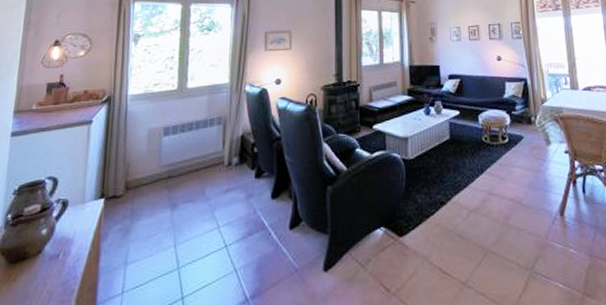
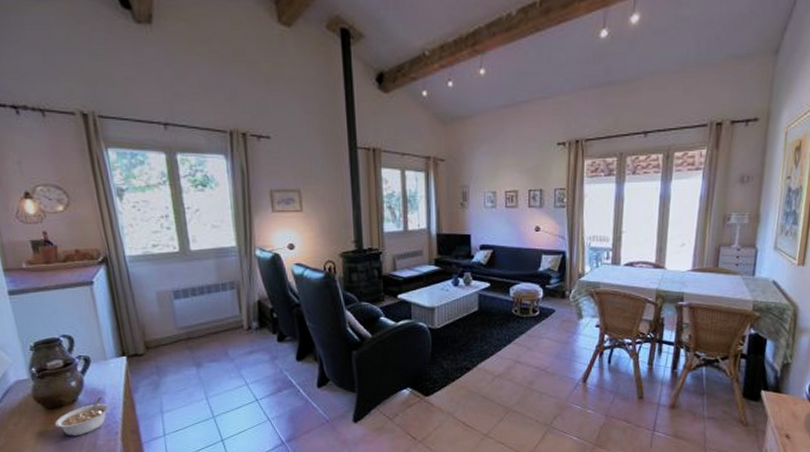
legume: none [10,246,74,297] -> present [54,396,110,436]

